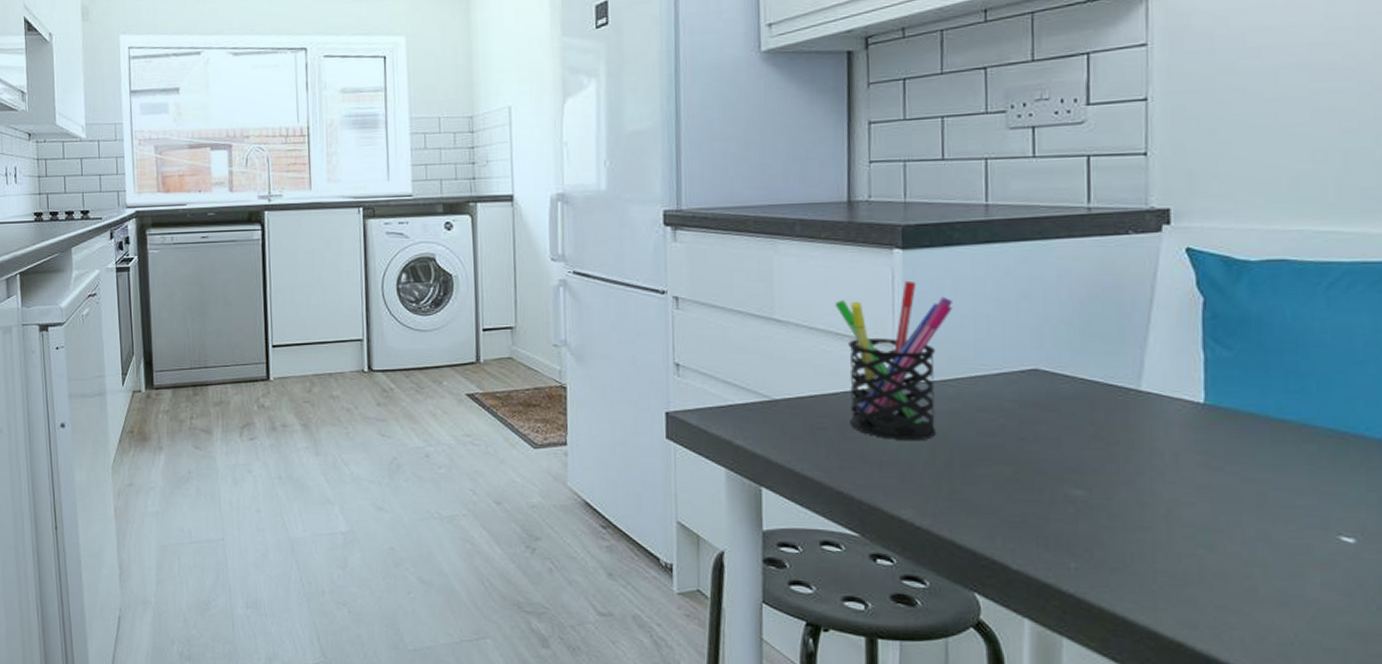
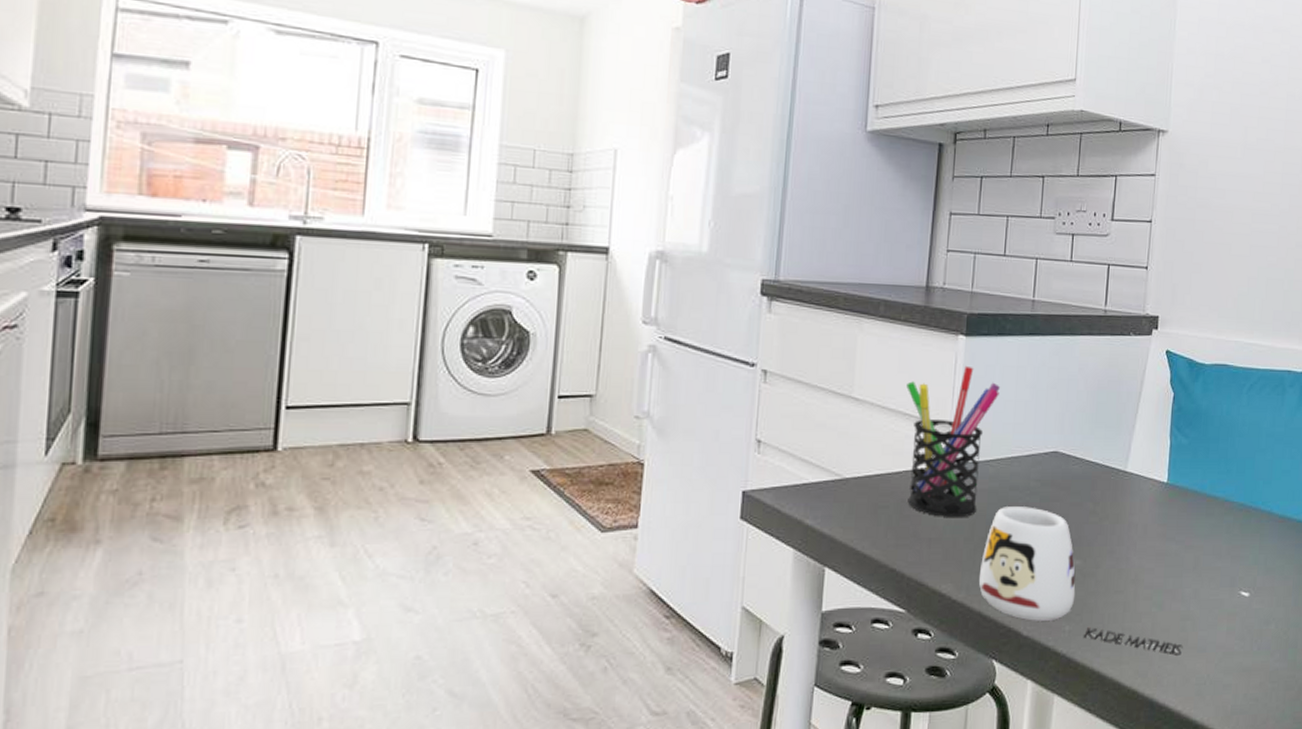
mug: none [946,429,1251,609] -> present [978,507,1183,657]

